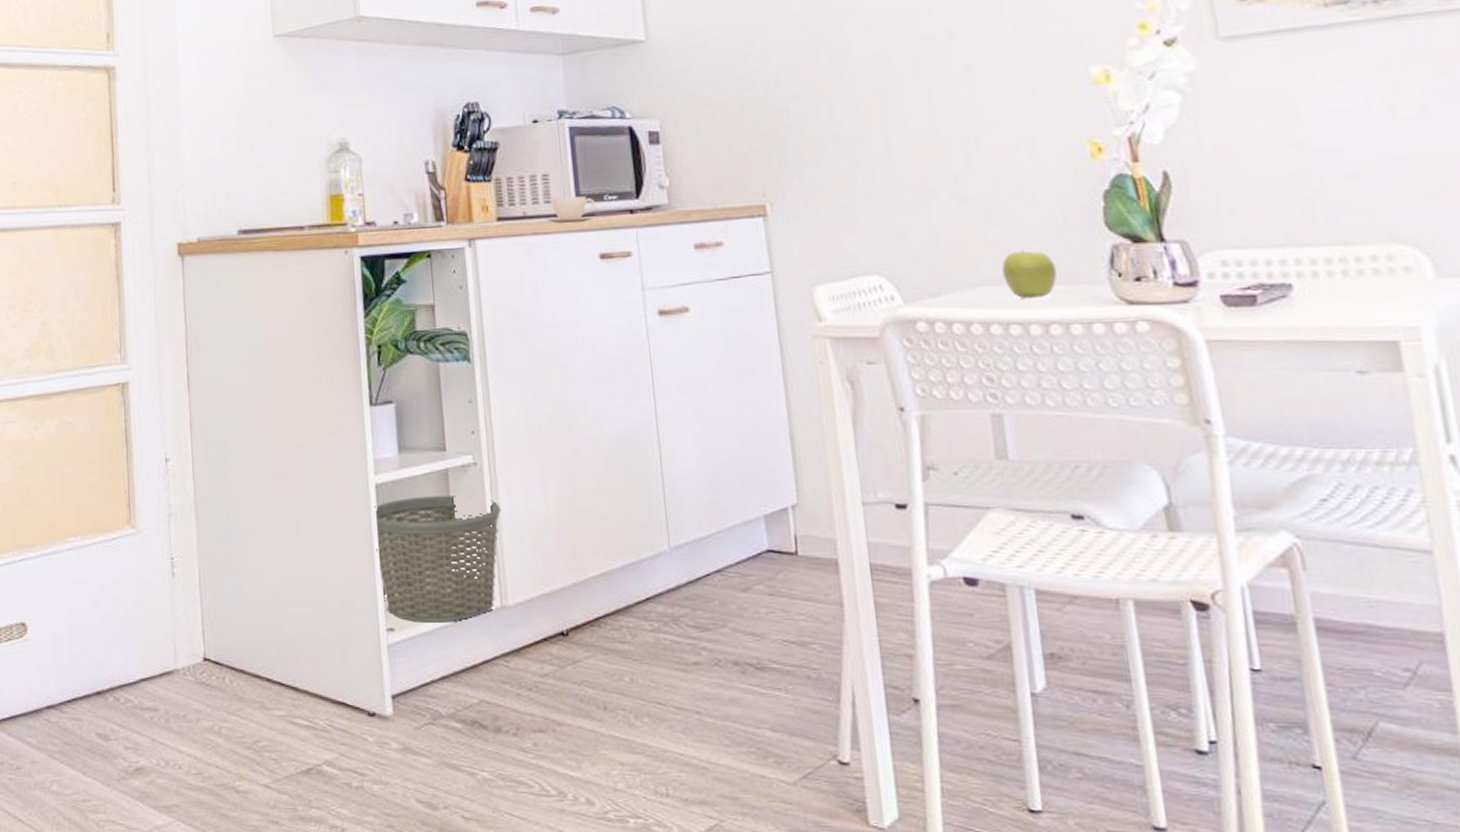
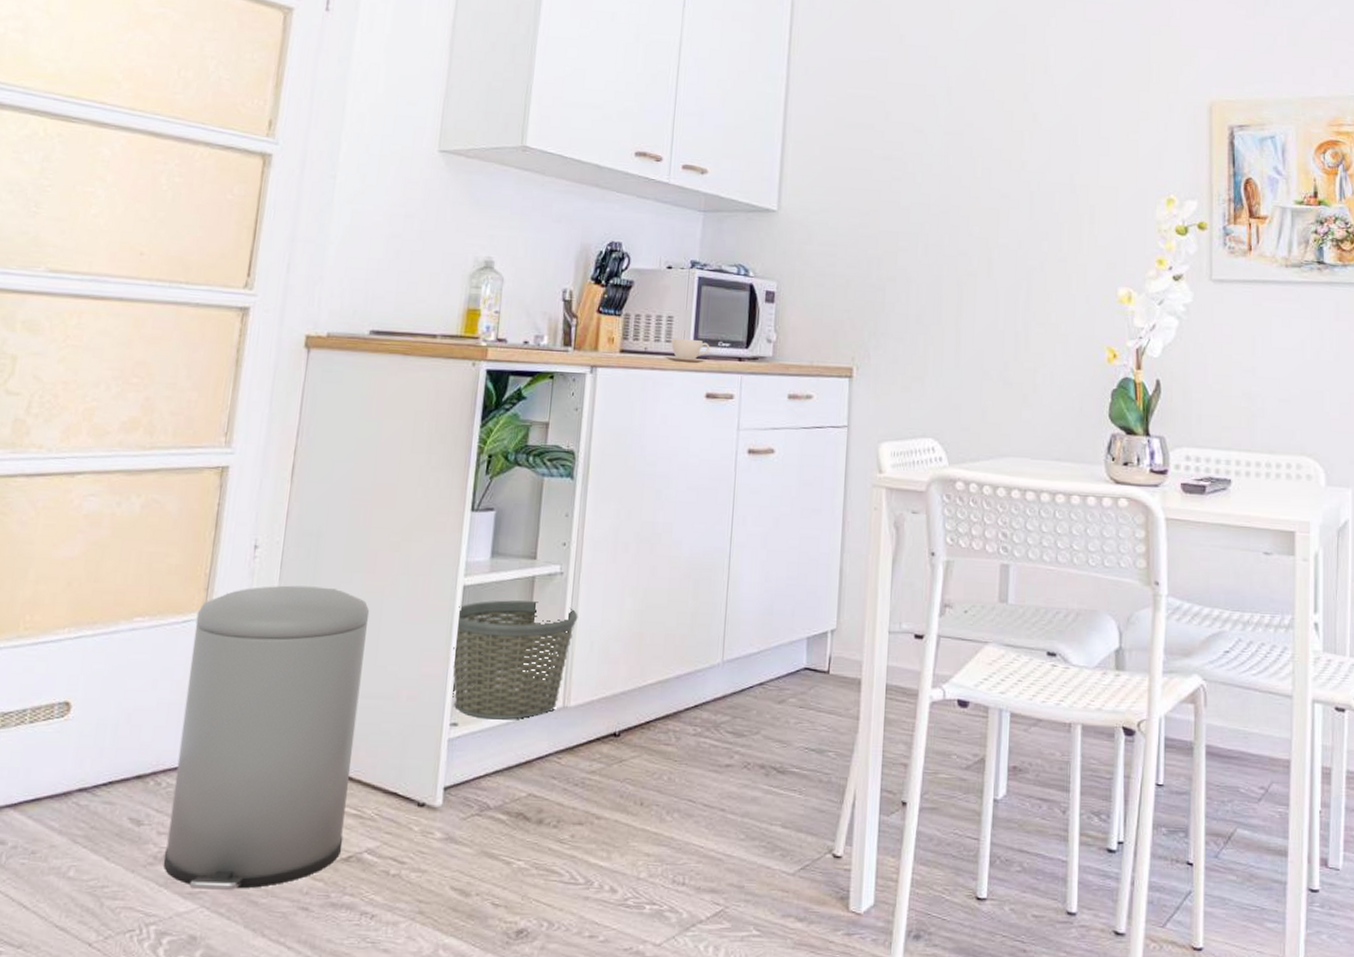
pedal bin: none [124,495,301,804] -> present [163,585,370,890]
fruit: present [1001,251,1058,298] -> none [1028,431,1069,471]

